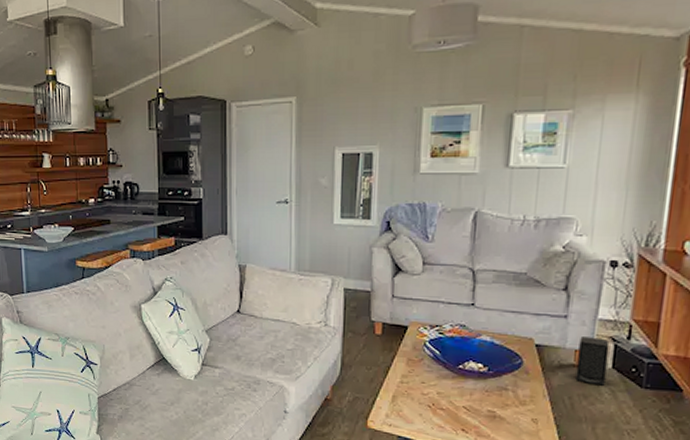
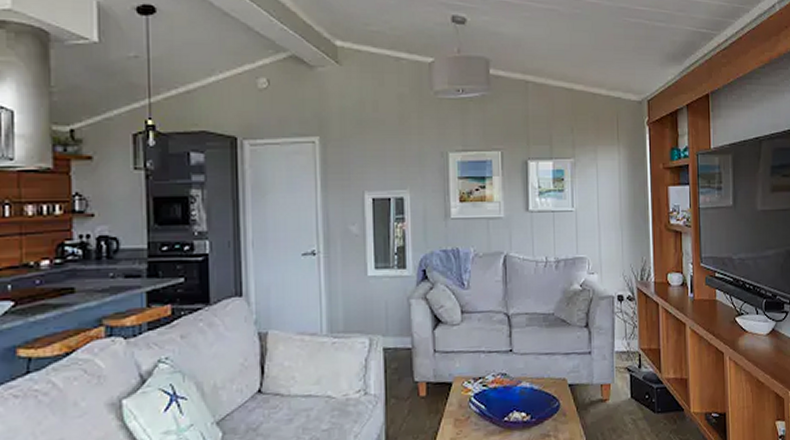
speaker: present [575,337,610,386] -> none [603,370,627,417]

